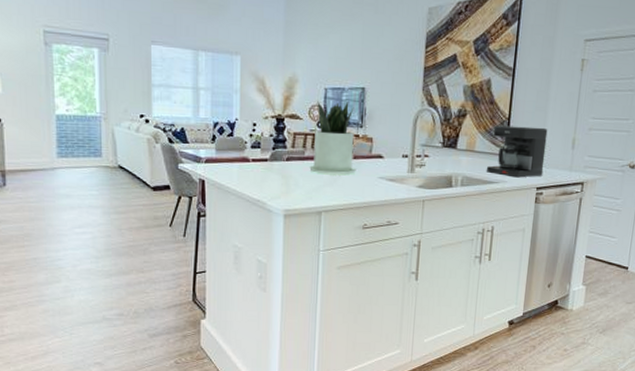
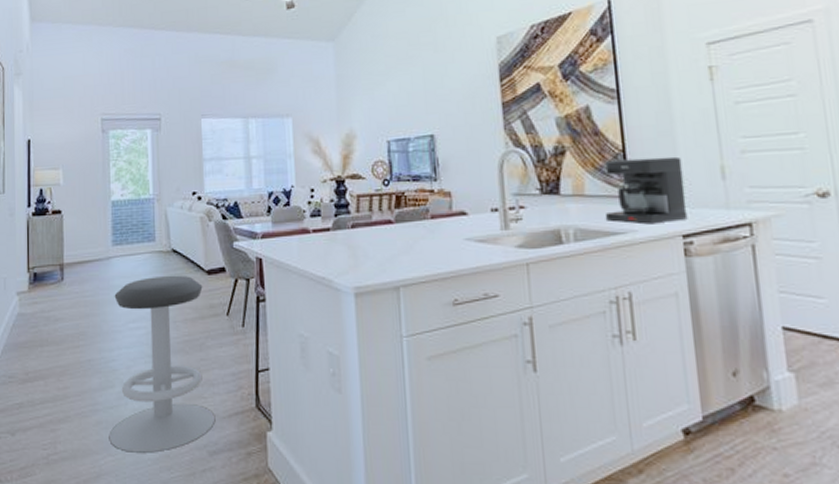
bar stool: none [55,188,156,335] -> present [109,275,216,453]
planter: present [309,101,356,176] -> none [379,153,436,241]

